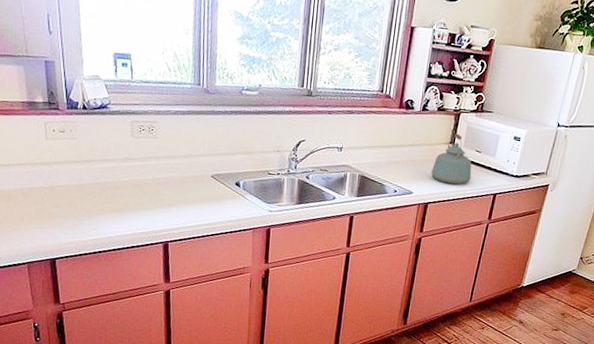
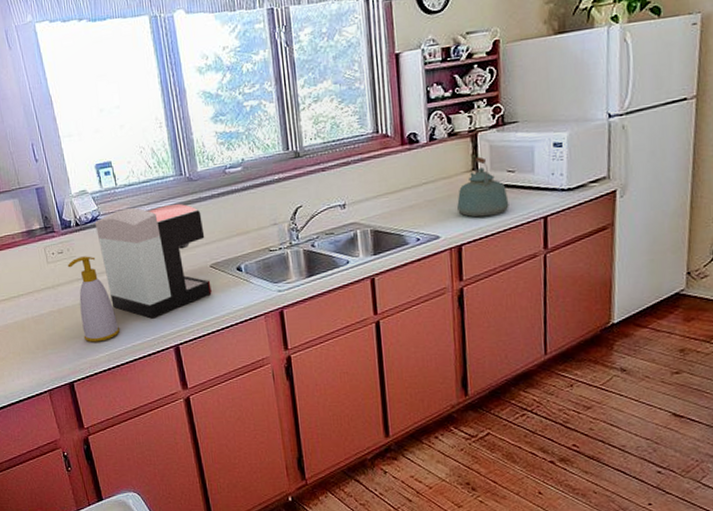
soap bottle: none [67,140,112,226] -> present [67,256,120,343]
coffee maker: none [103,103,212,214] -> present [94,203,212,319]

